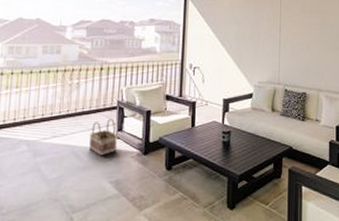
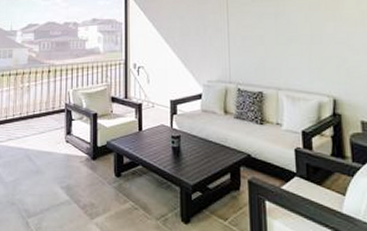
basket: present [89,117,117,156] -> none [41,120,66,160]

